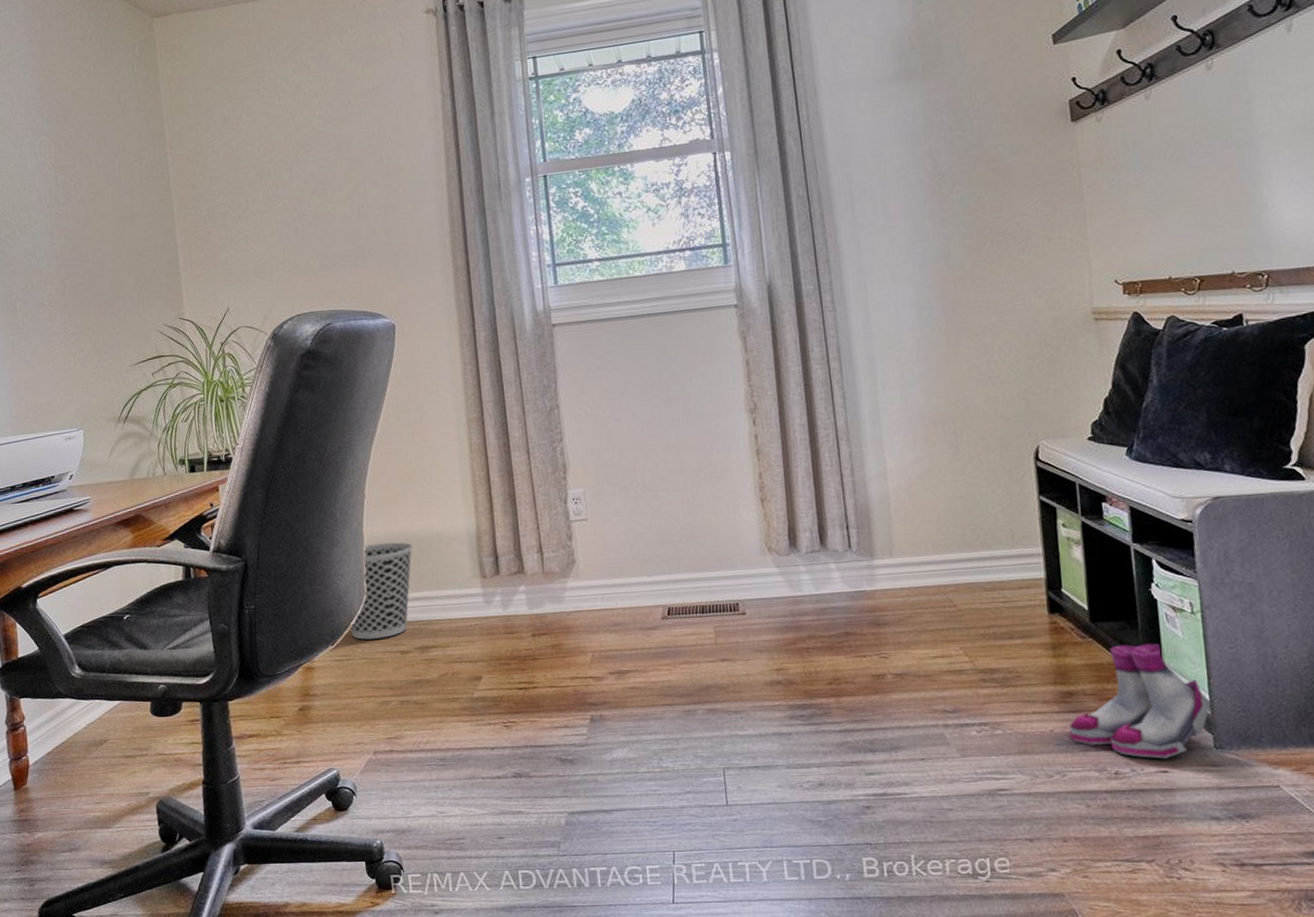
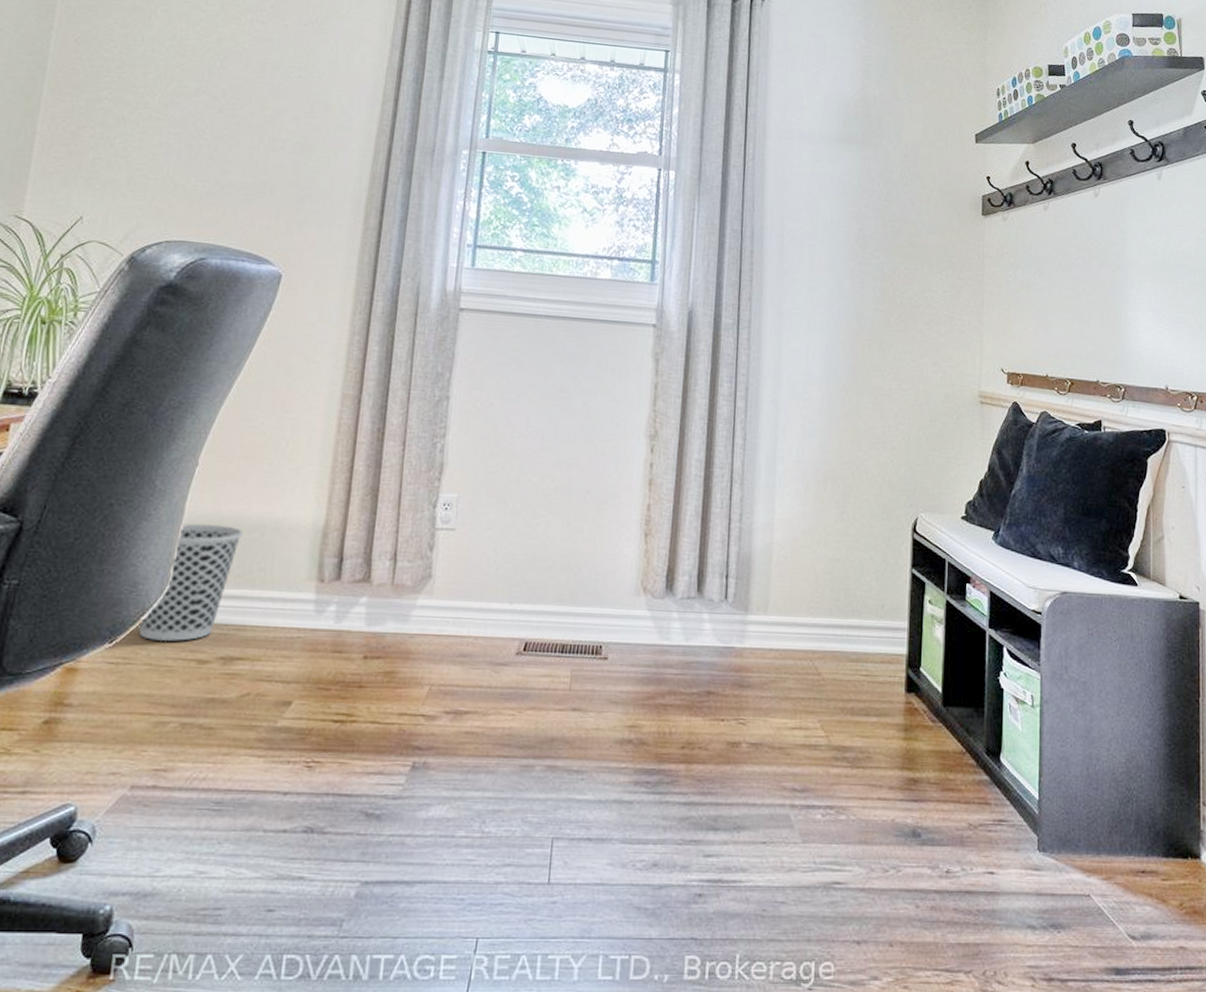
boots: present [1068,643,1211,759] -> none [909,733,1039,859]

